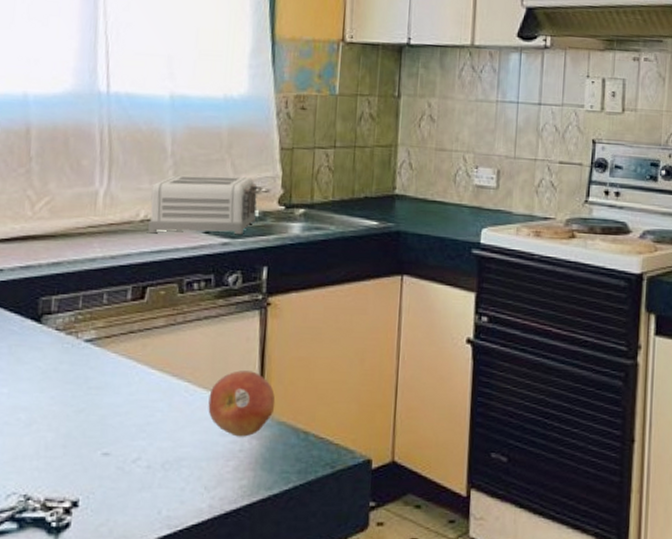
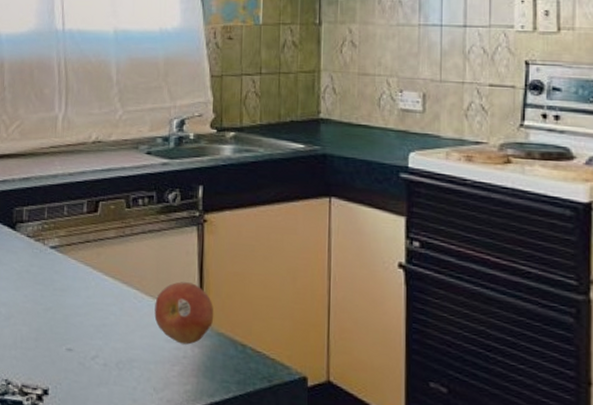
toaster: present [148,175,263,235] -> none [99,101,197,156]

